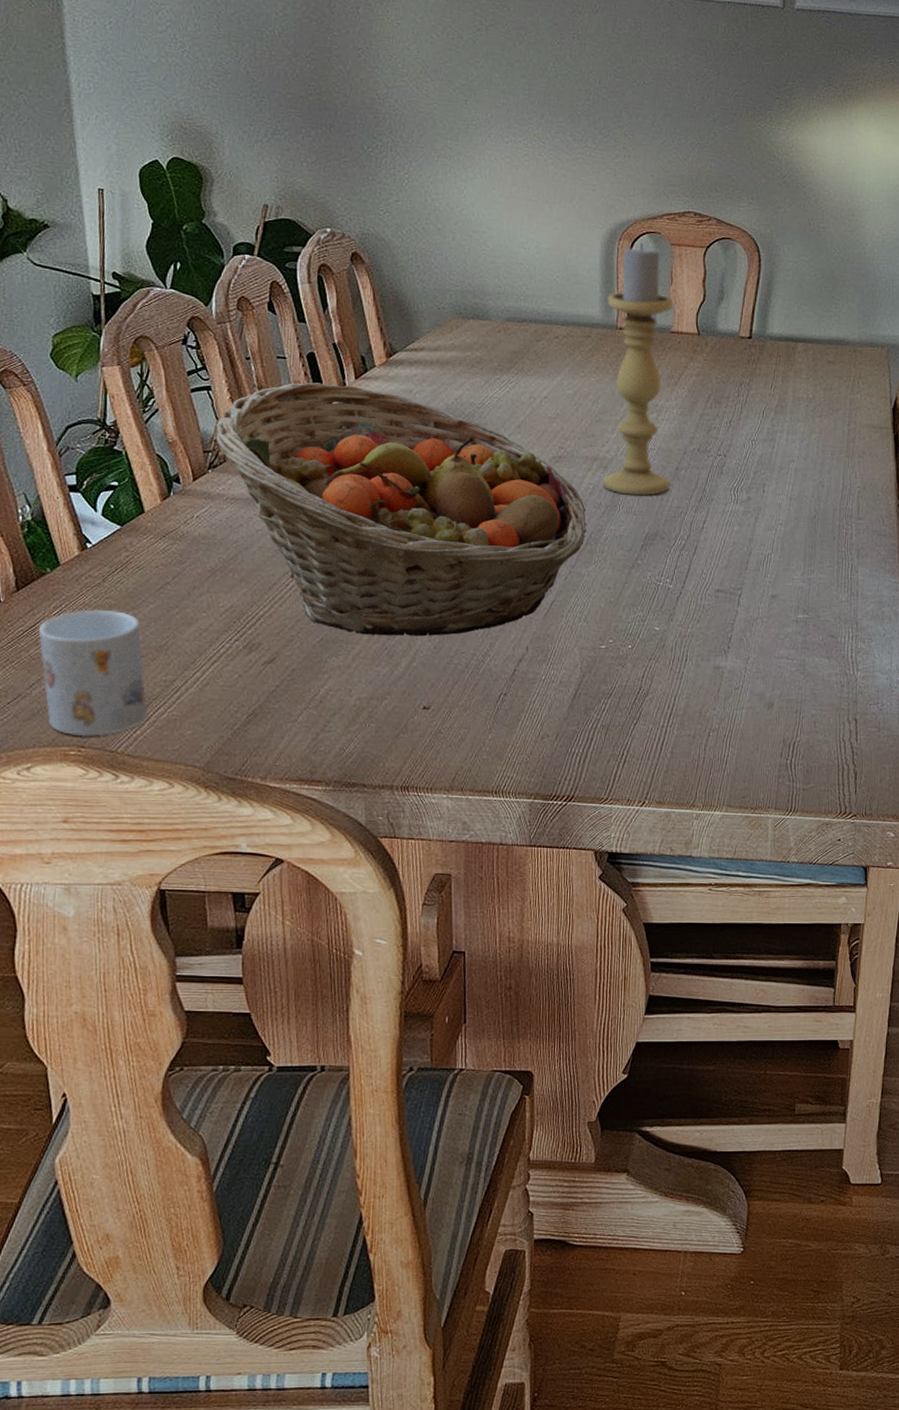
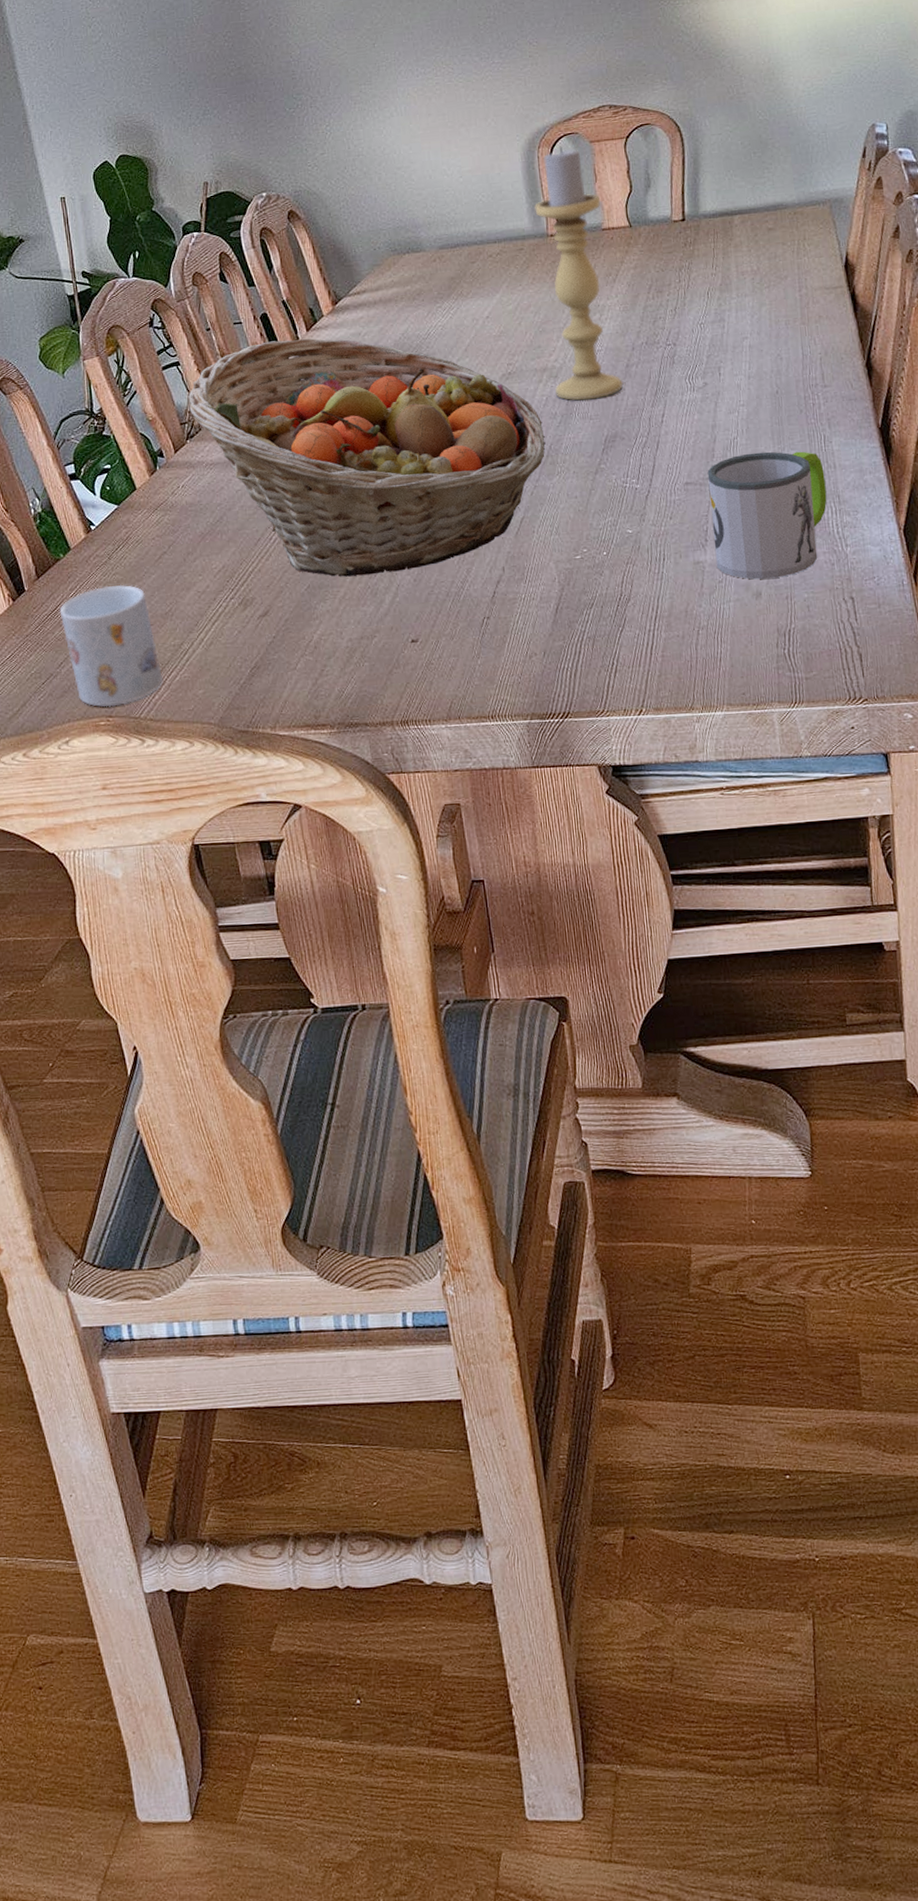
mug: none [735,570,847,692] -> present [707,451,827,580]

